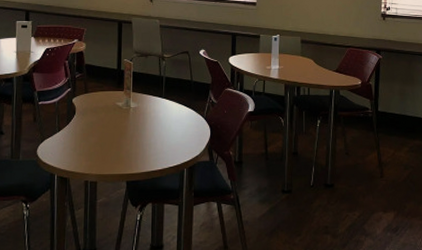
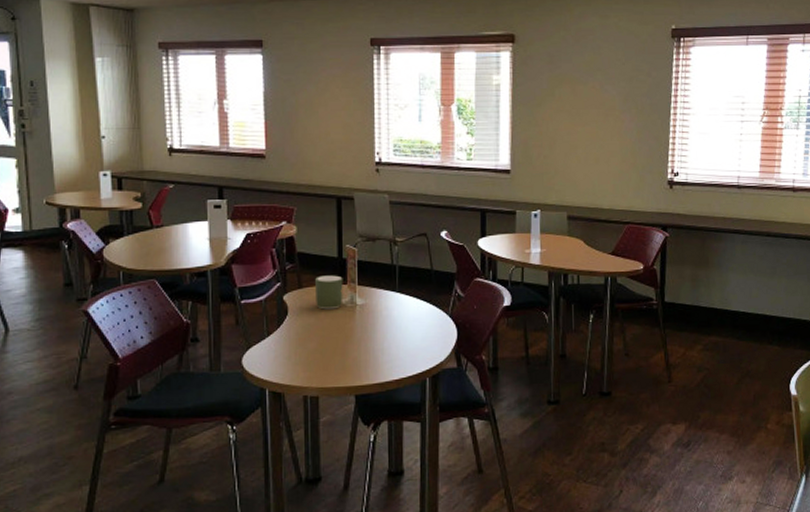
mug: none [98,83,121,111] -> present [315,275,343,310]

